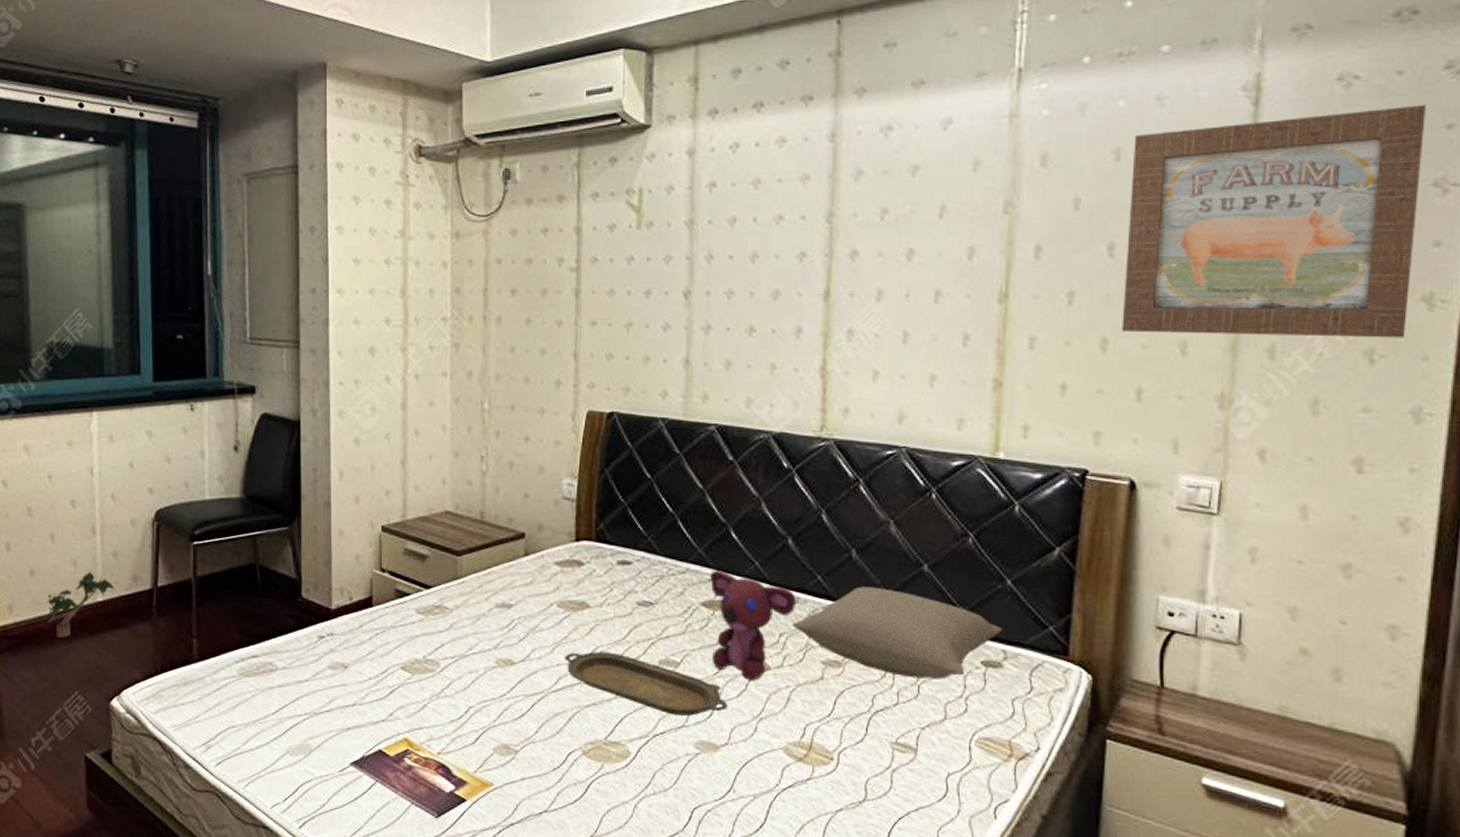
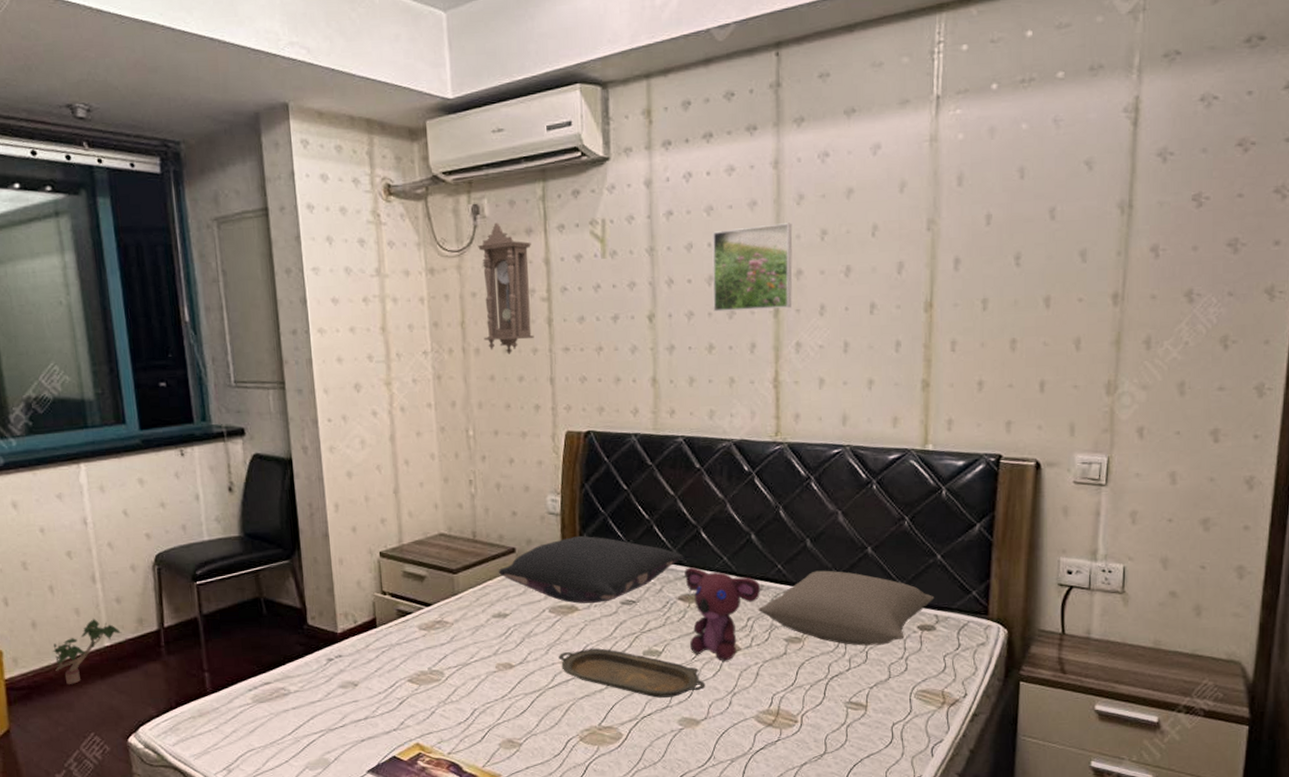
pillow: none [505,525,710,601] -> present [498,535,684,604]
pendulum clock: none [506,188,563,326] -> present [478,222,534,355]
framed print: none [756,199,849,292] -> present [712,223,793,312]
wall art: present [1122,104,1426,338] -> none [1027,121,1269,332]

